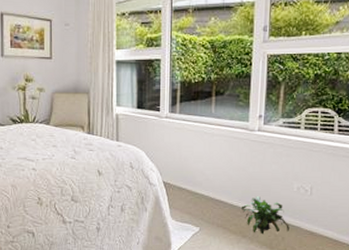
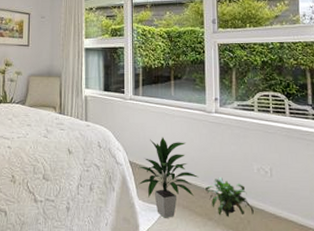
indoor plant: none [172,157,236,236] -> present [139,137,199,218]

